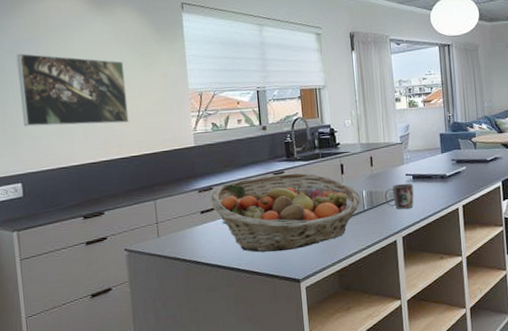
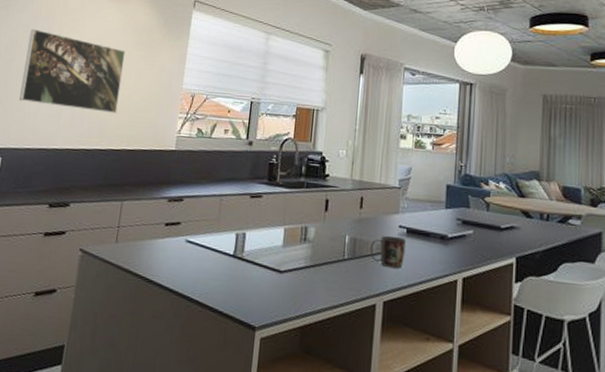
fruit basket: present [210,172,362,253] -> none [178,196,343,290]

